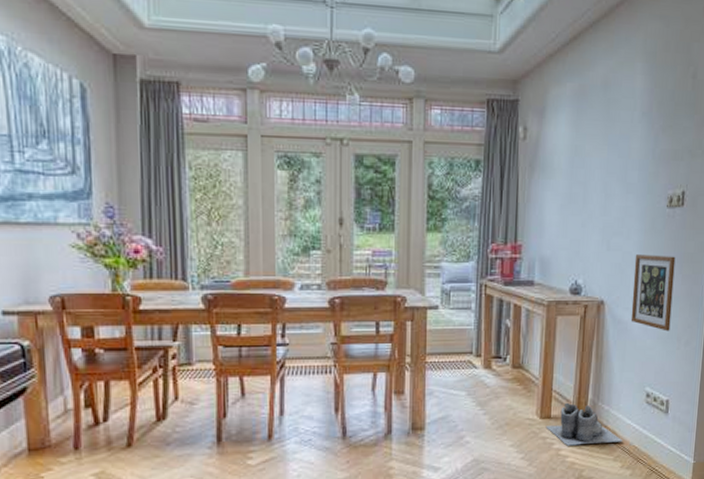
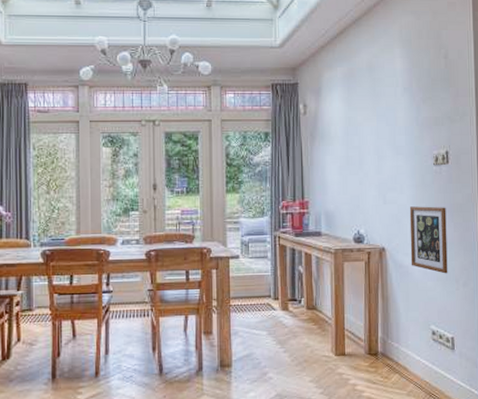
boots: present [545,402,622,446] -> none [341,340,414,381]

